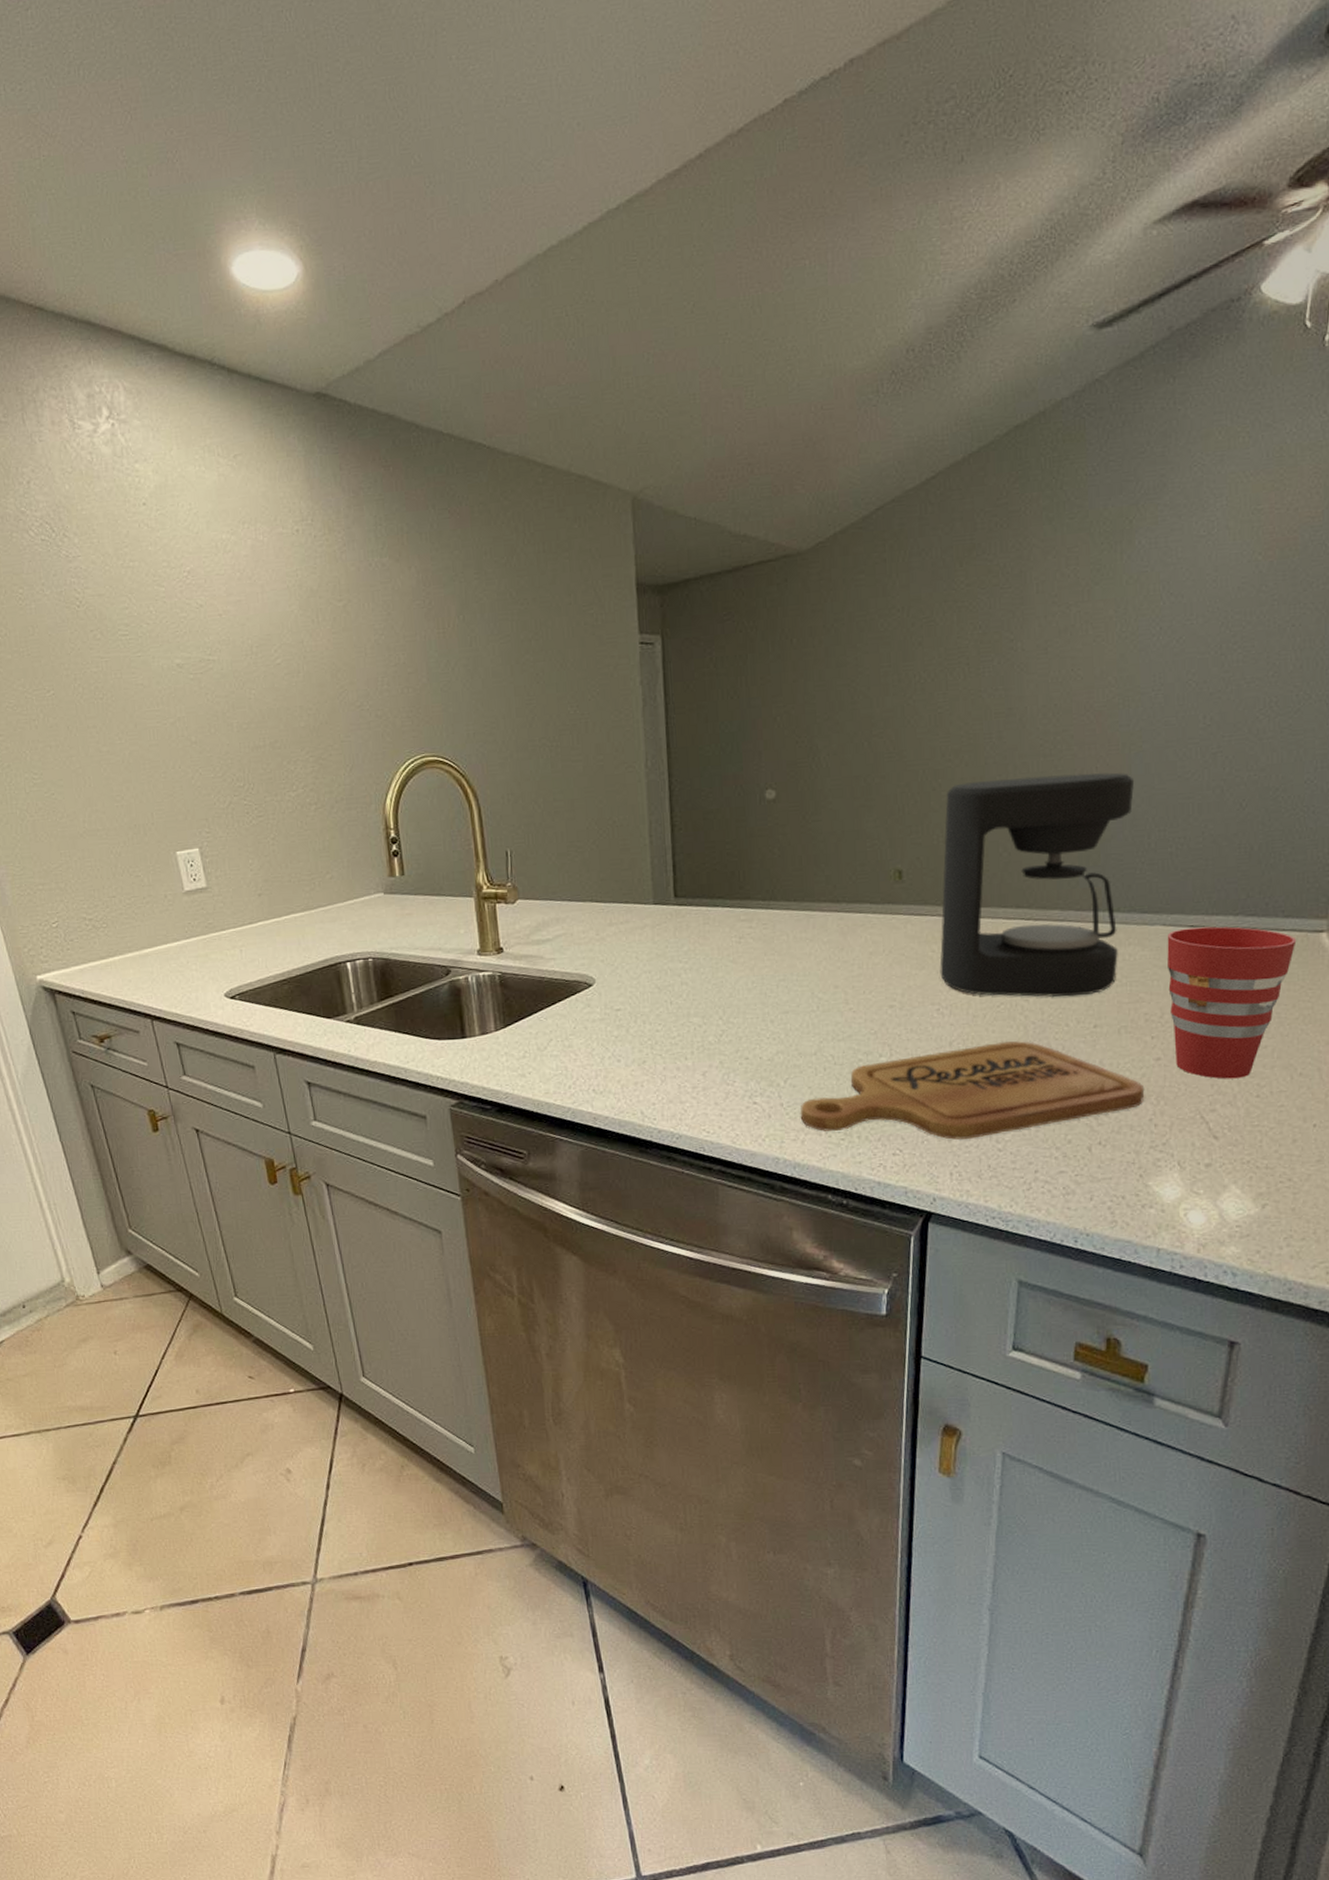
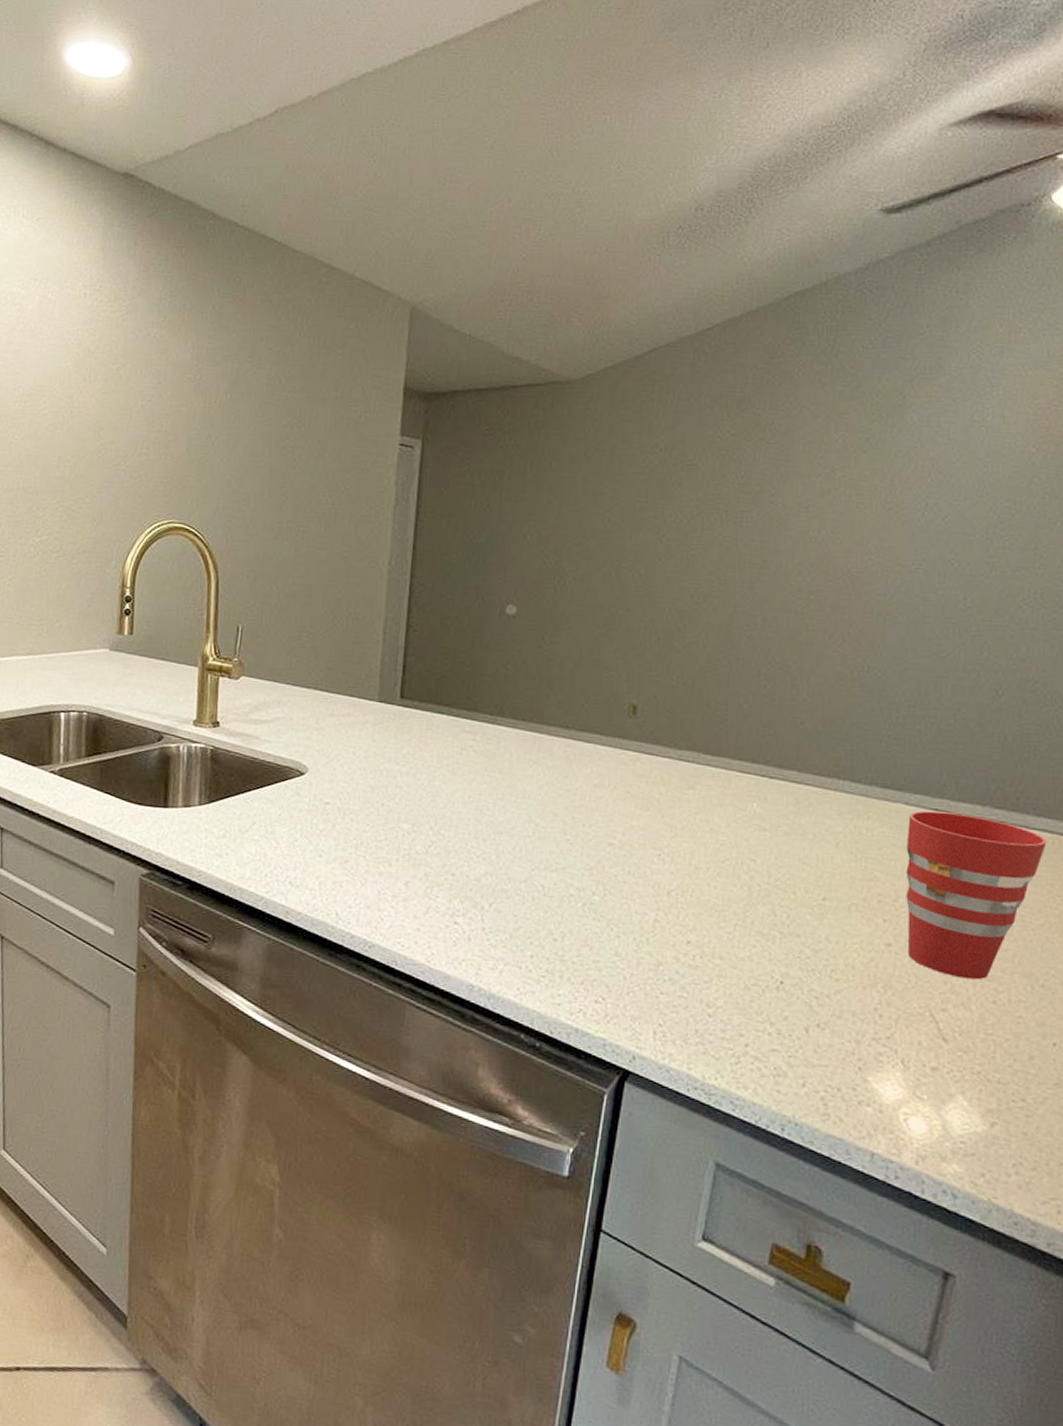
cutting board: present [800,1041,1145,1140] -> none [501,899,872,999]
coffee maker: present [940,772,1135,998] -> none [665,627,887,865]

